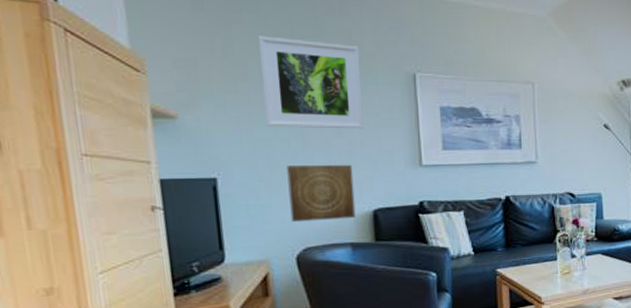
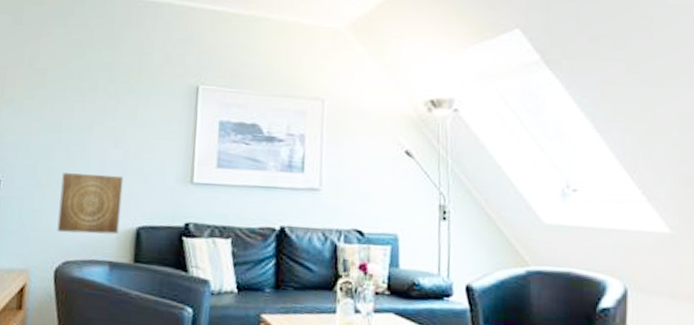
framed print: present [259,35,364,129] -> none [53,47,148,141]

